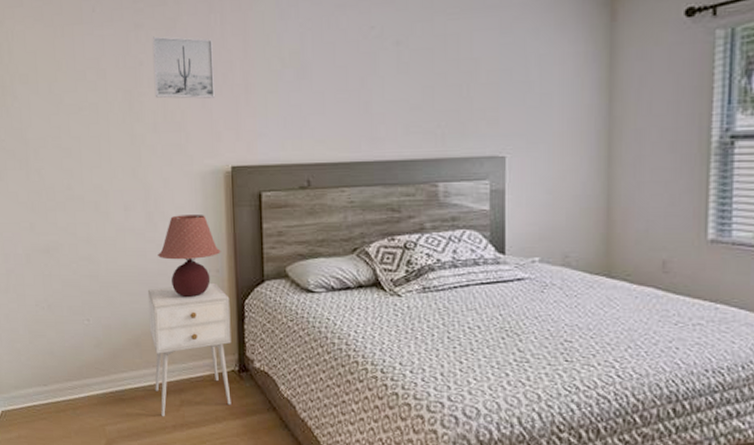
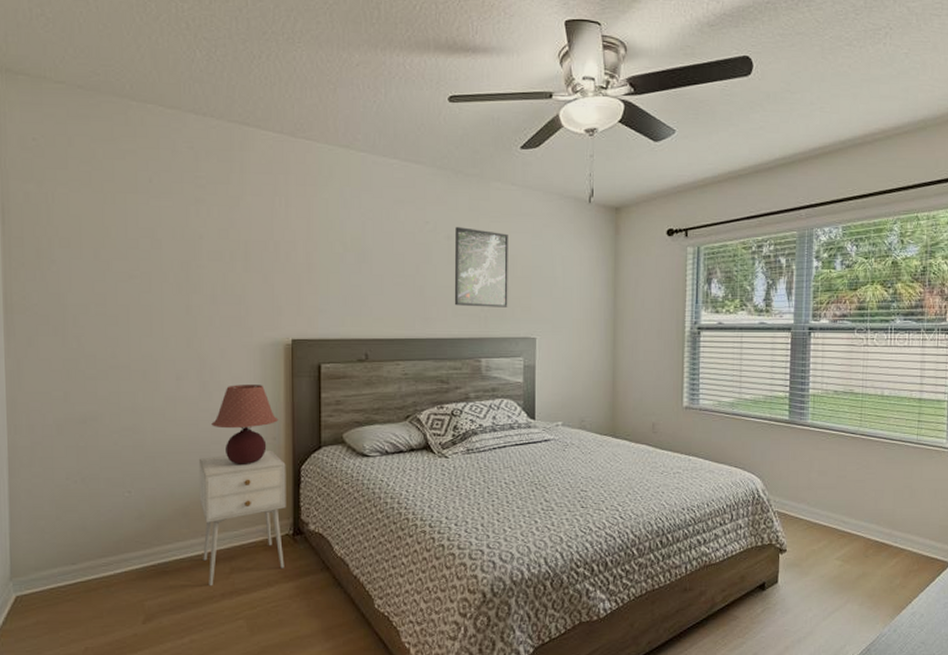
wall art: present [152,36,215,99] -> none [213,212,277,274]
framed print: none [405,29,470,123] -> present [455,227,508,307]

